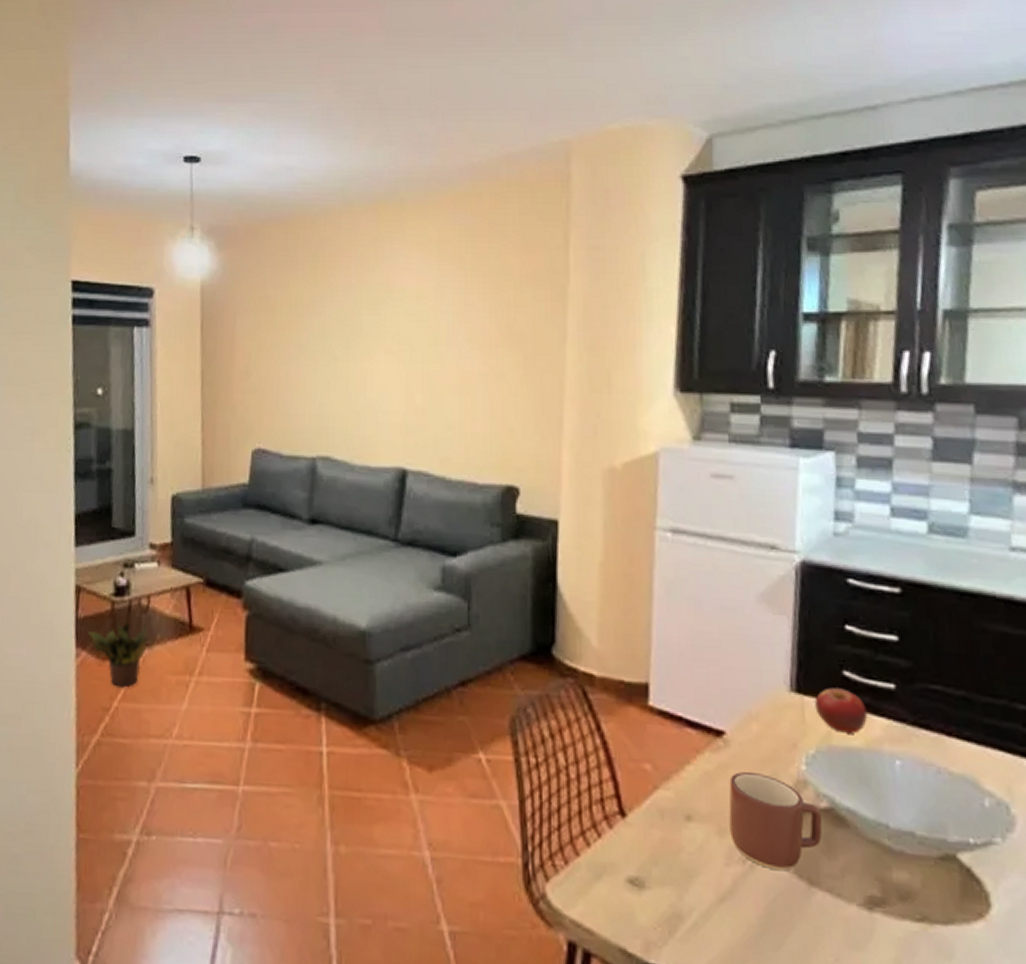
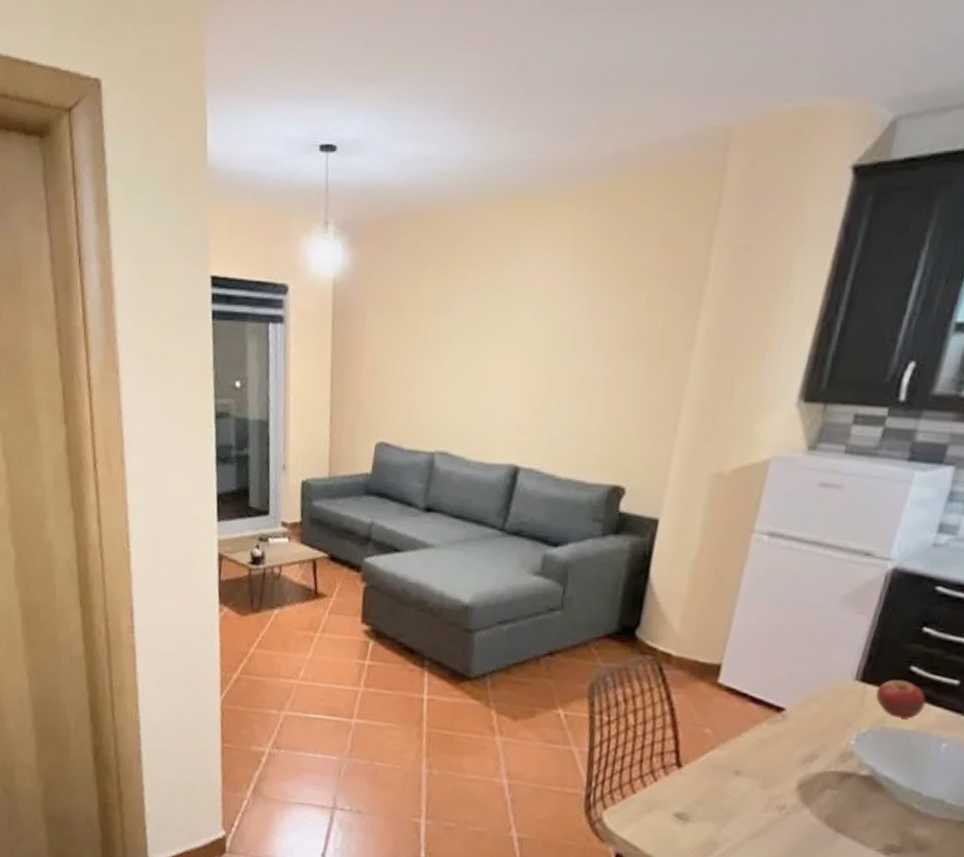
potted plant: present [89,622,149,688] -> none [230,586,280,638]
mug: present [728,772,823,871] -> none [772,741,861,820]

